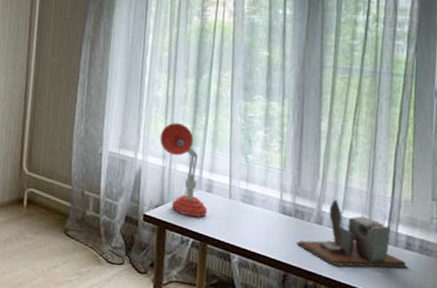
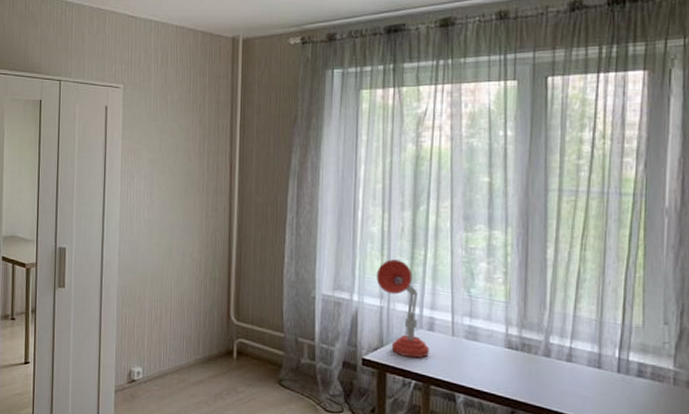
desk organizer: present [295,199,407,268] -> none [523,330,639,399]

